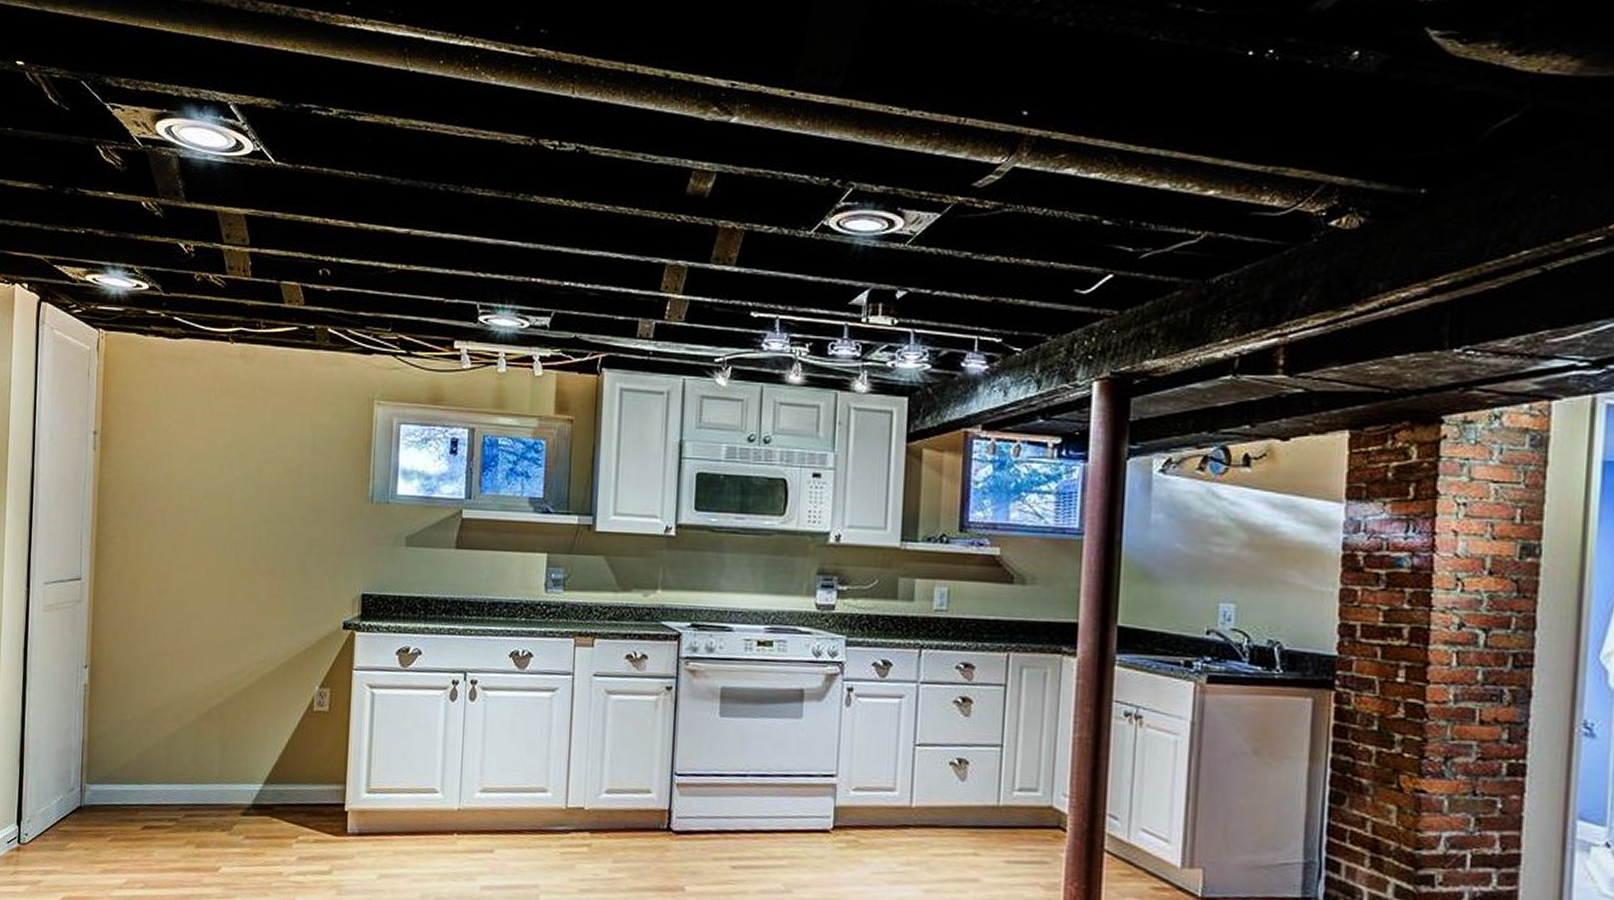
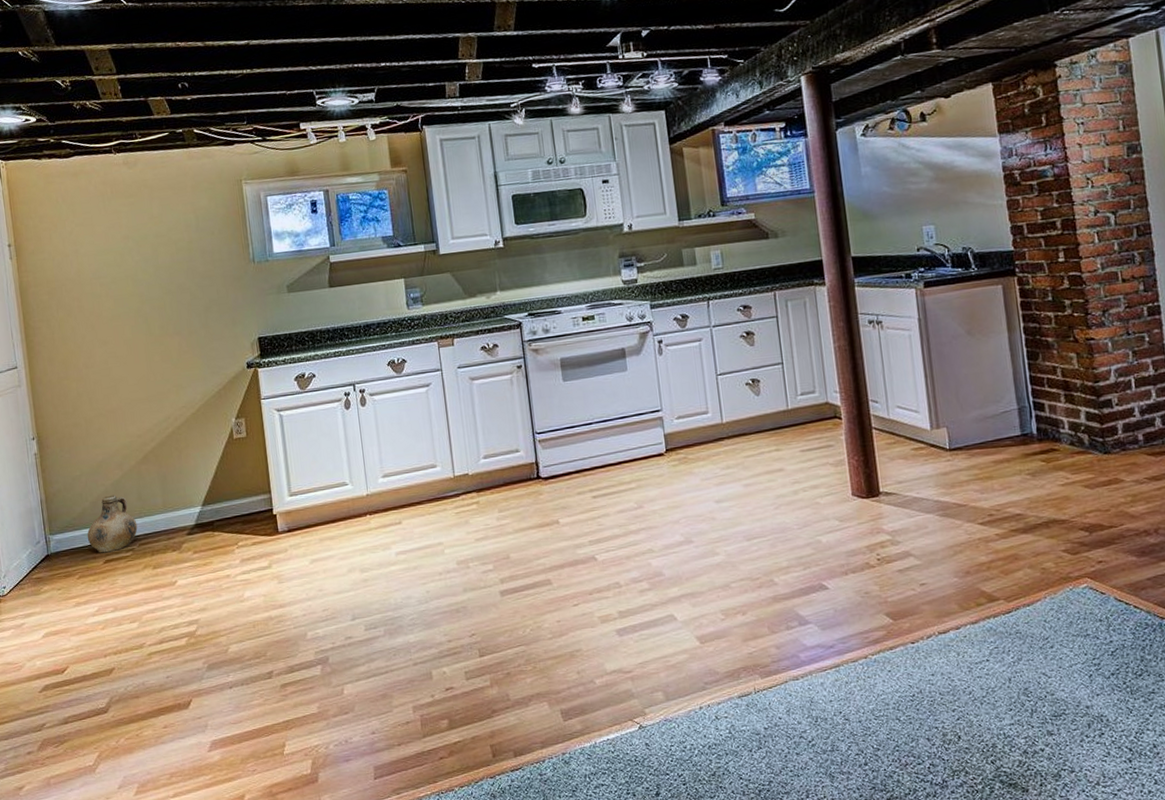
ceramic jug: none [127,750,187,818] -> present [87,495,138,553]

